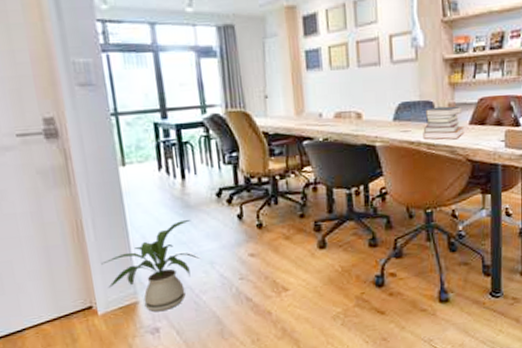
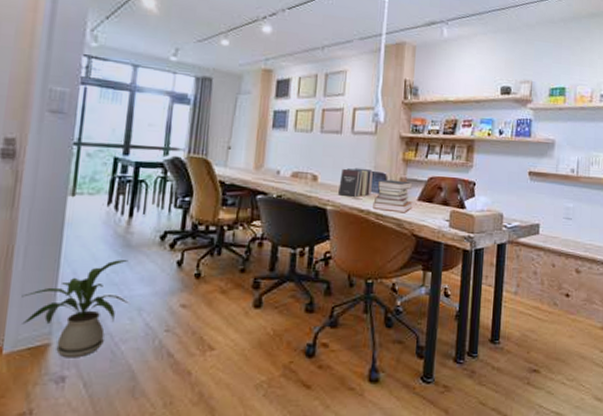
books: none [385,98,420,131] -> present [338,167,373,198]

